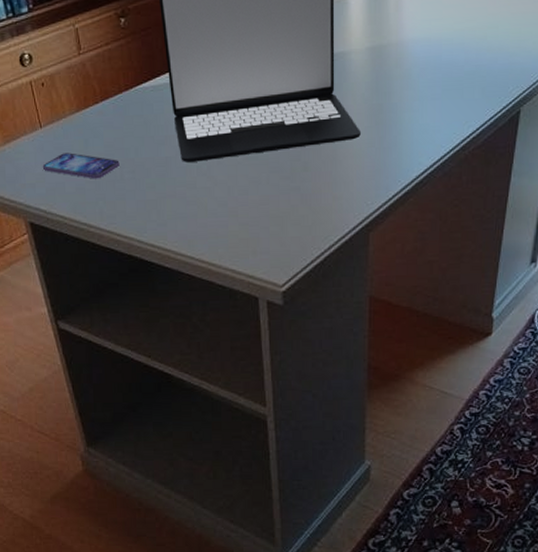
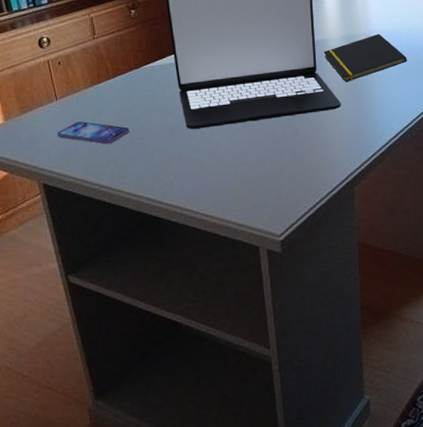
notepad: none [343,42,446,106] -> present [323,33,407,83]

